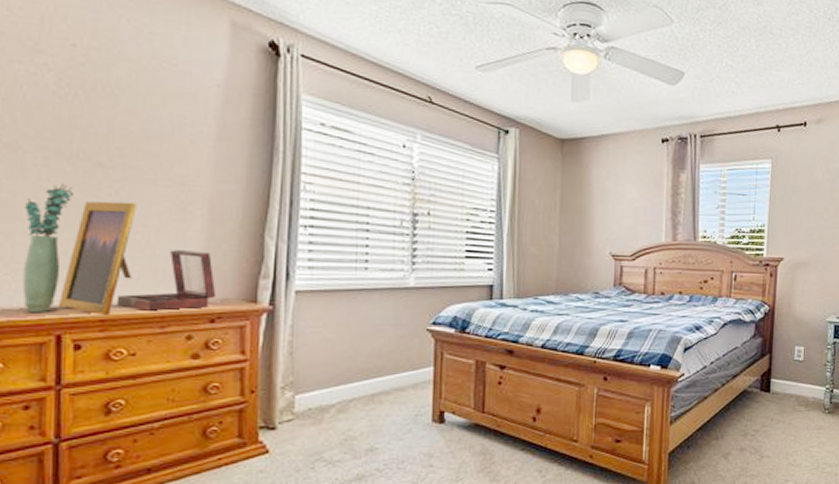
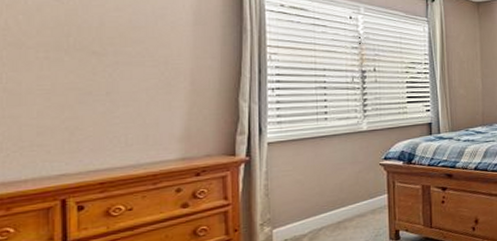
vase: present [22,183,73,313] -> none [29,71,72,183]
picture frame: present [57,201,137,316] -> none [62,82,128,180]
jewelry box: present [116,250,216,312] -> none [113,117,200,172]

